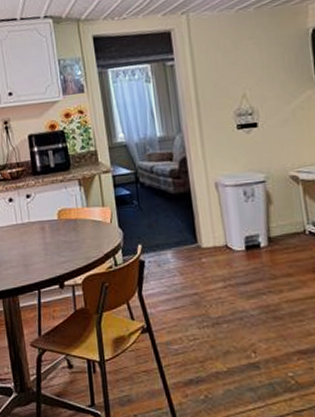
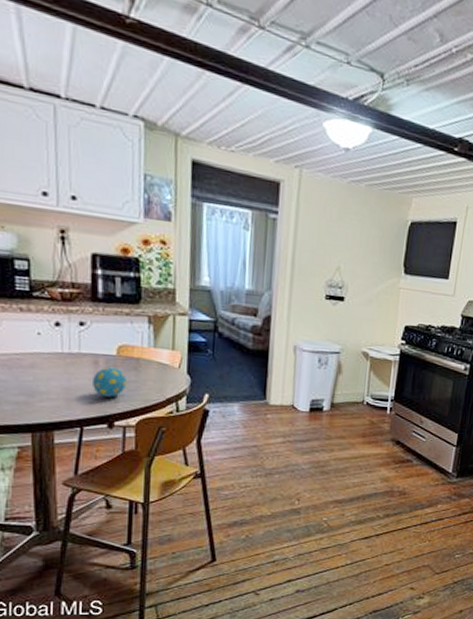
decorative egg: none [42,230,69,259] -> present [93,367,127,397]

